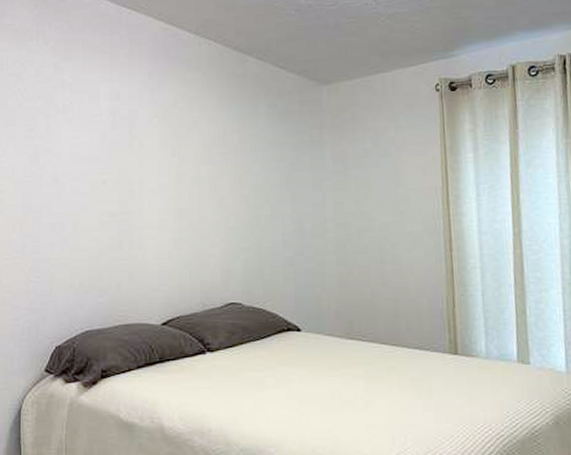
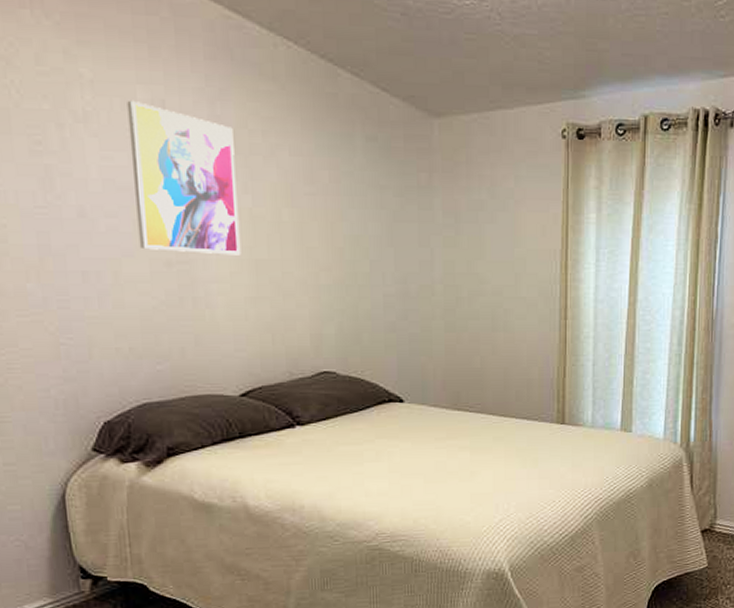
wall art: none [93,94,168,206] -> present [127,100,241,255]

